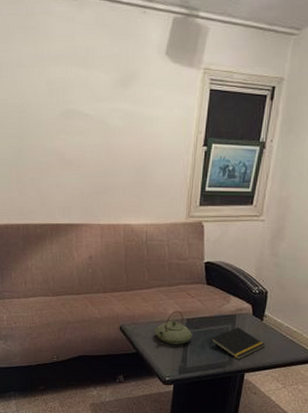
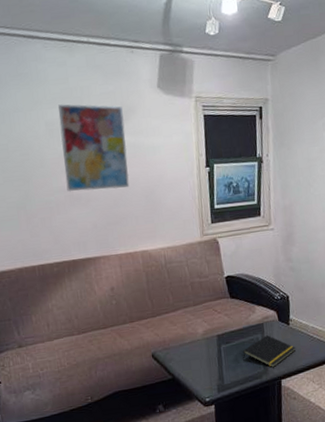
wall art: none [59,63,126,158] -> present [58,104,130,191]
teapot: present [154,310,193,345] -> none [187,328,226,364]

